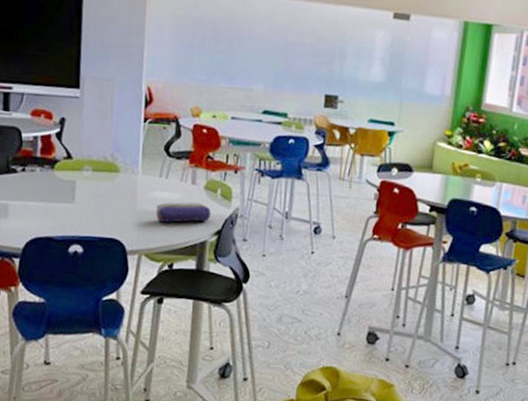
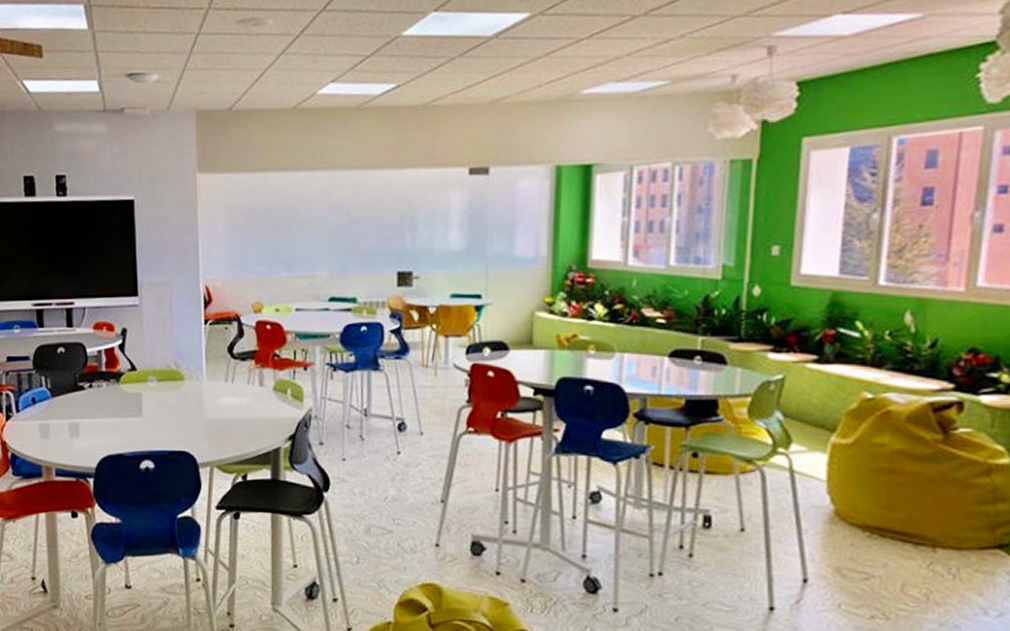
pencil case: present [156,202,212,223] -> none [225,406,283,430]

